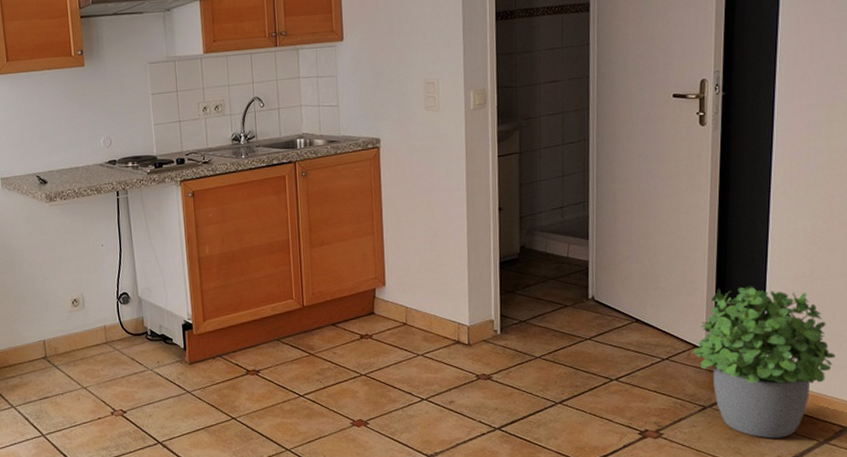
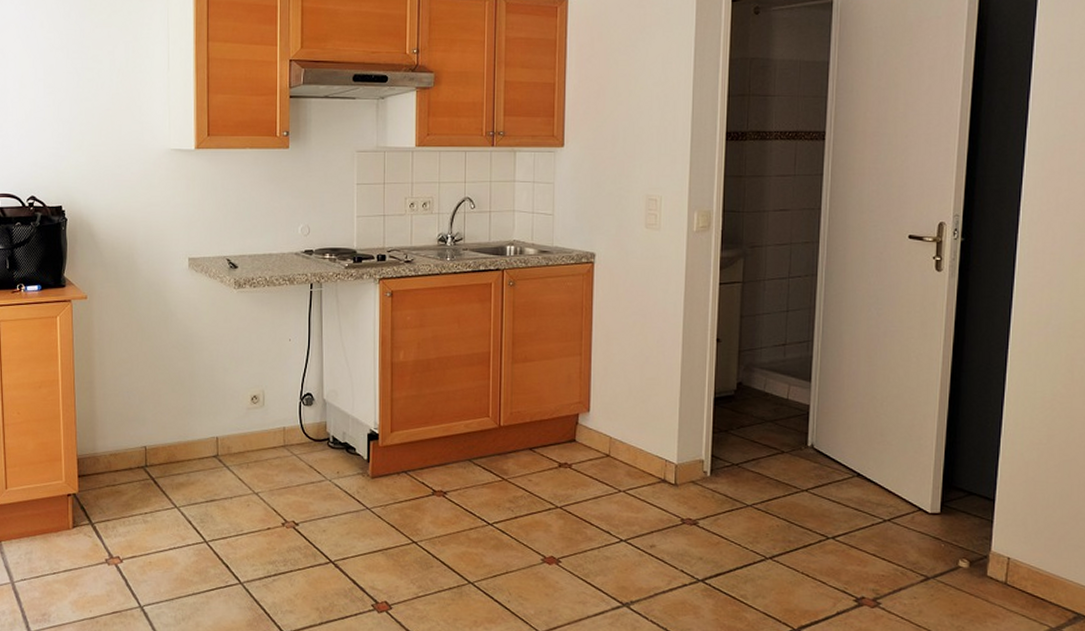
potted plant: present [692,285,836,439] -> none [916,447,1072,620]

